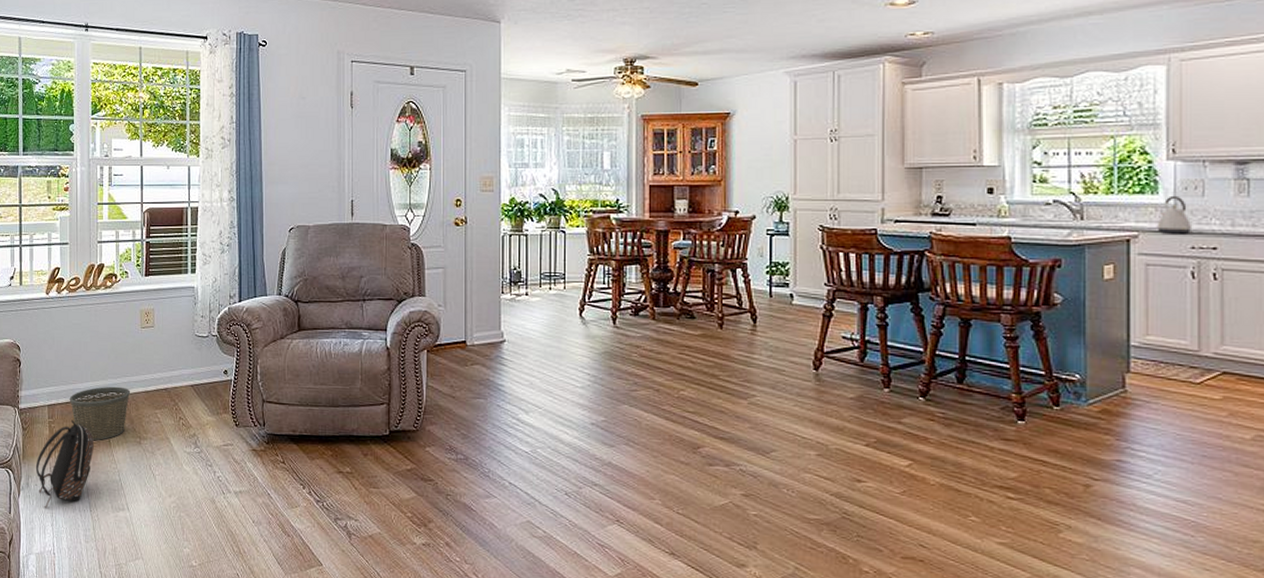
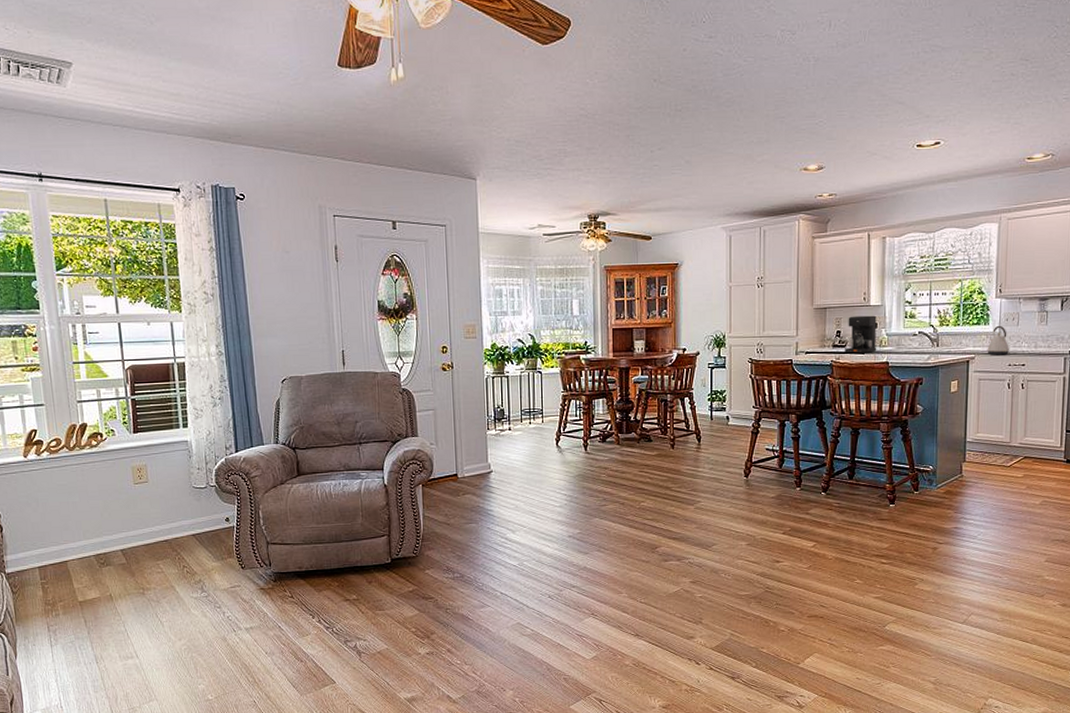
backpack: present [35,420,94,509] -> none [31,579,95,666]
basket: present [69,386,131,441] -> none [62,542,129,597]
coffee maker: none [949,178,994,225] -> present [845,315,877,354]

